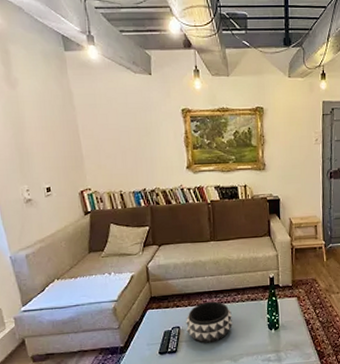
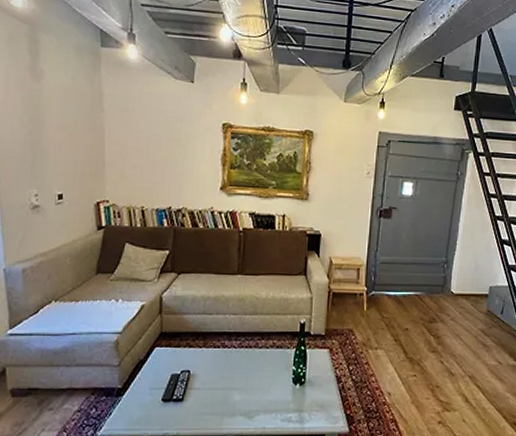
decorative bowl: present [186,301,232,343] -> none [198,344,252,393]

